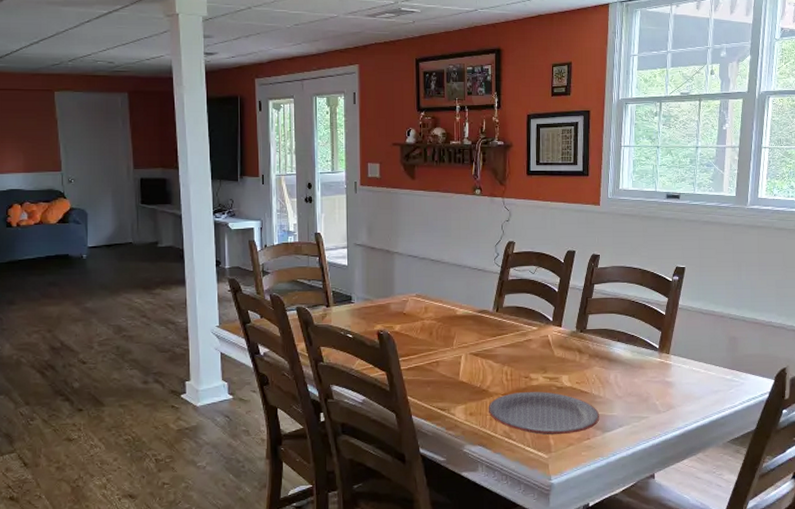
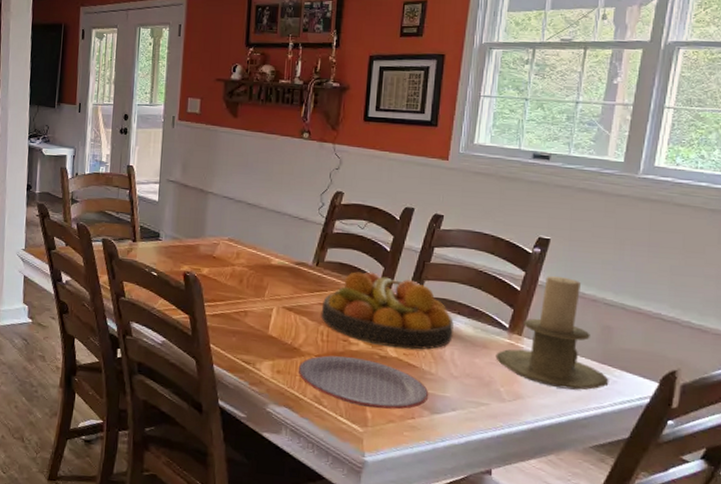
fruit bowl: none [504,312,615,378] -> present [321,272,454,350]
candle holder: none [650,299,738,395] -> present [495,276,609,390]

